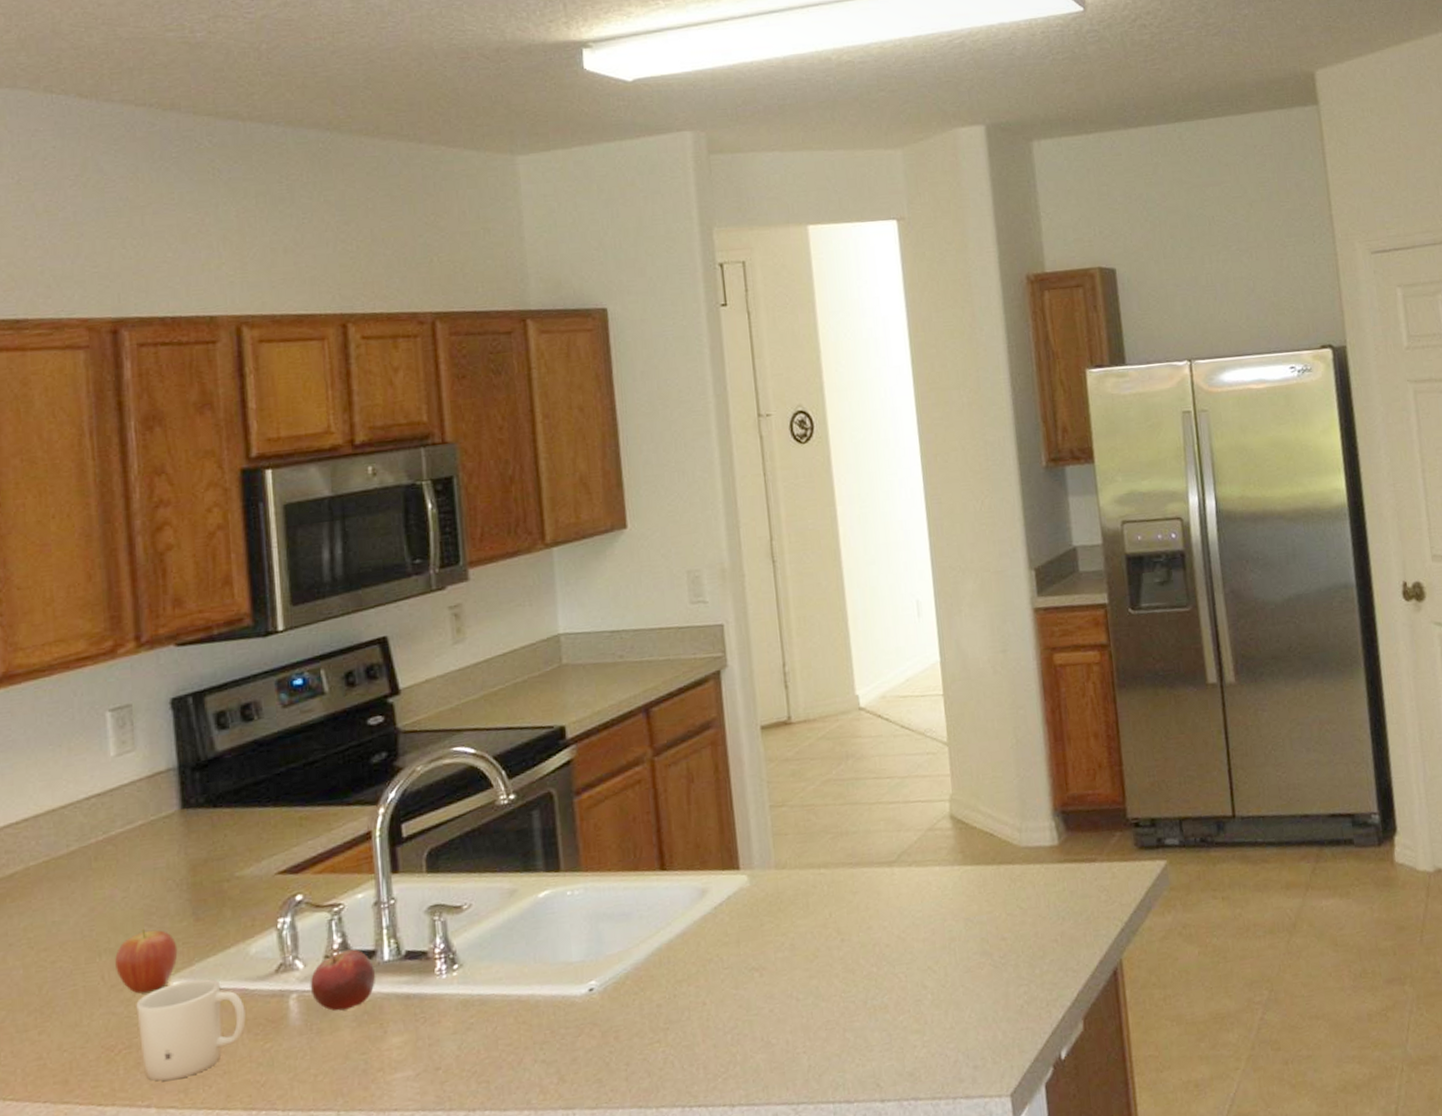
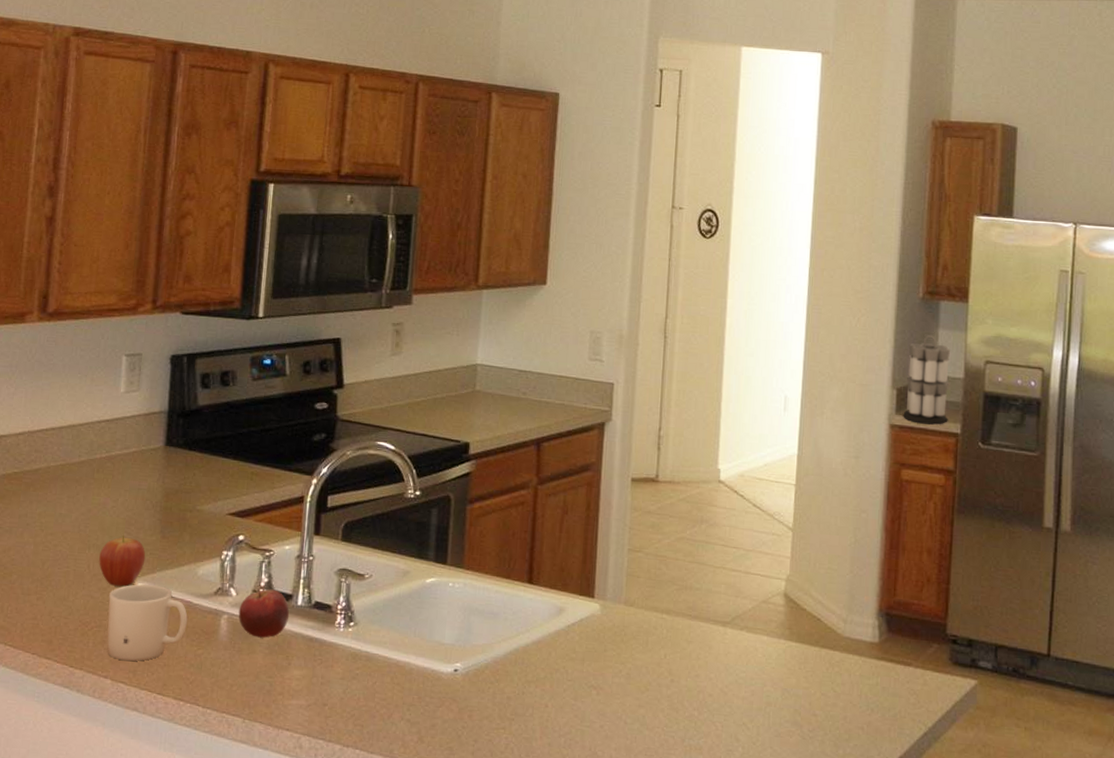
spice rack: none [1041,505,1093,601] -> present [903,335,951,425]

